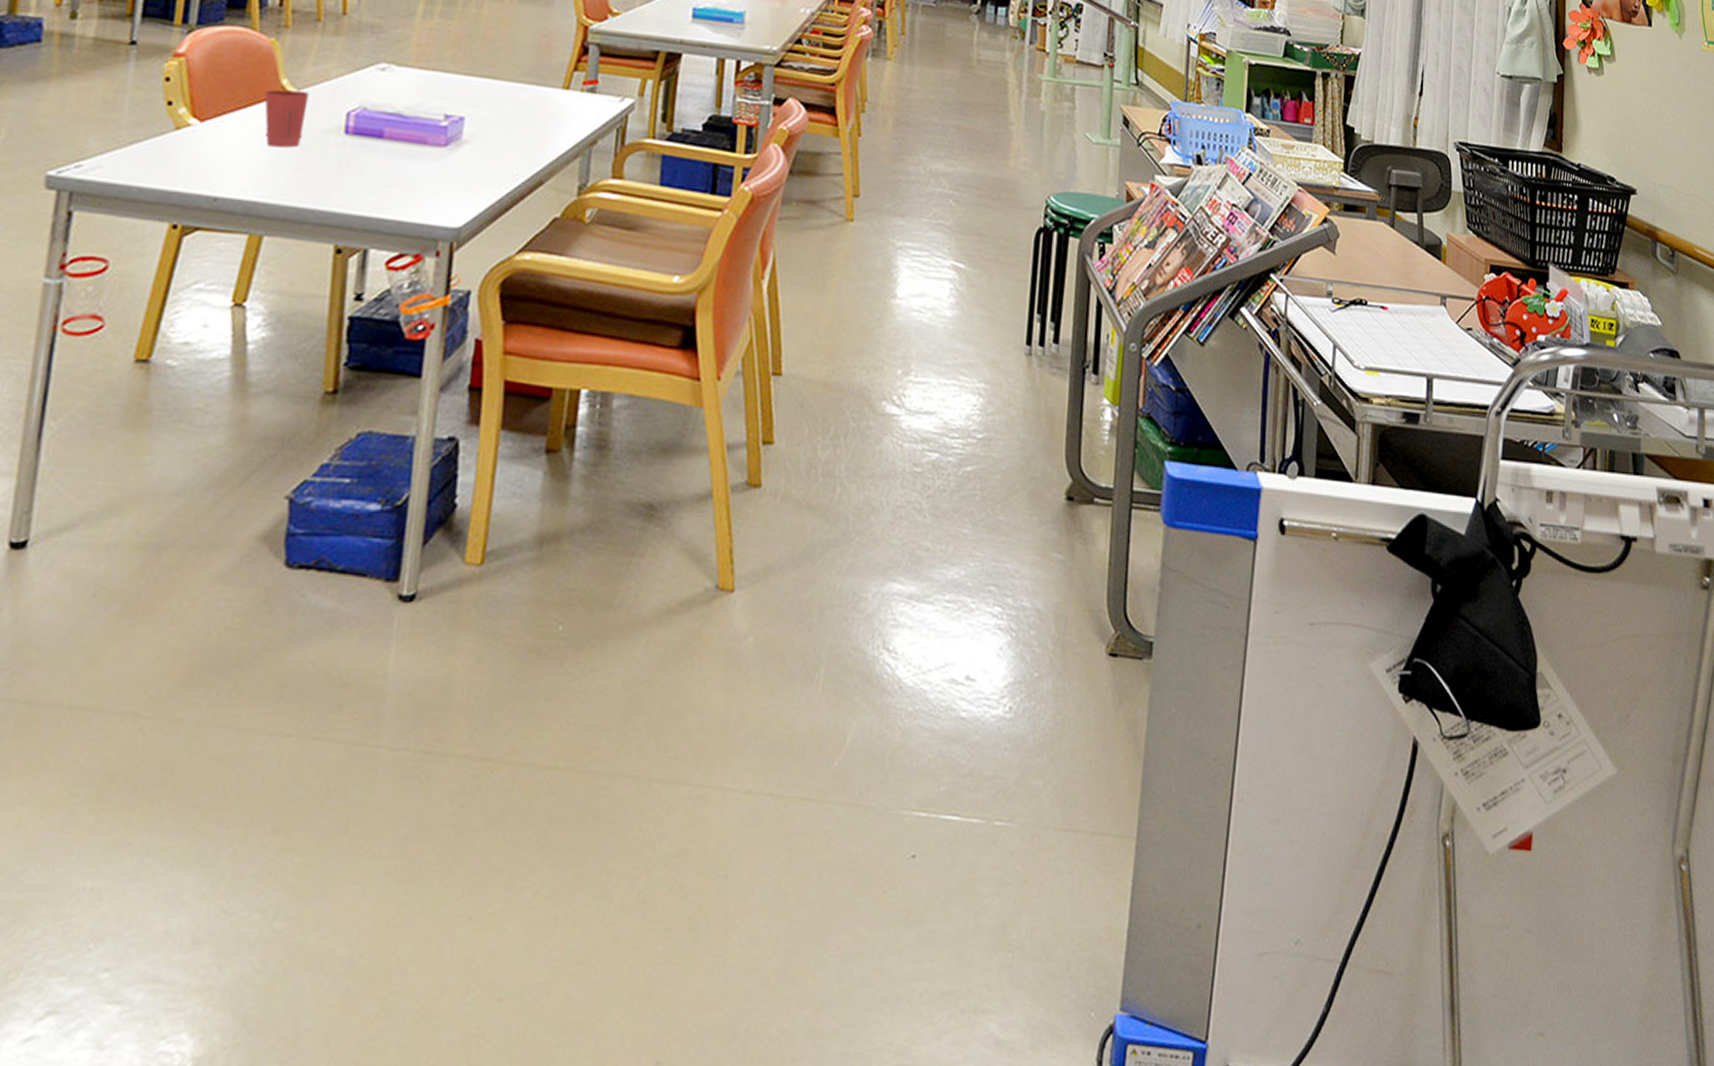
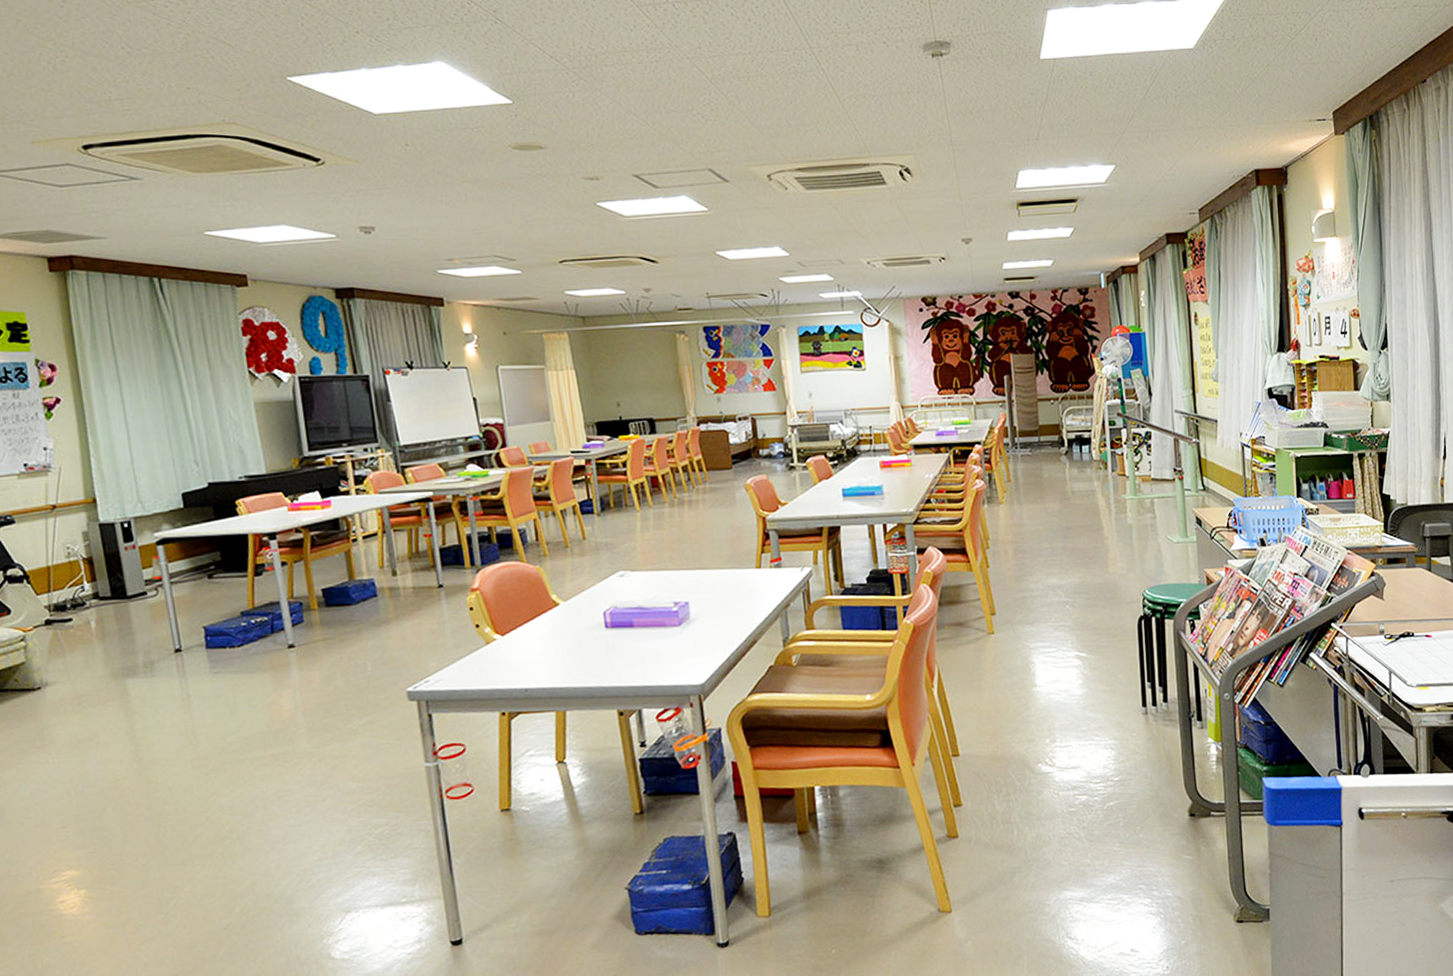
cup: present [264,89,310,148] -> none [542,602,576,646]

